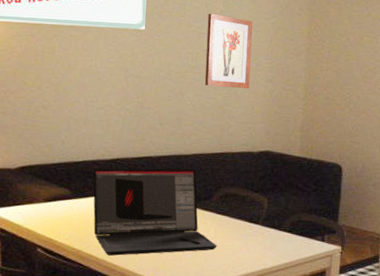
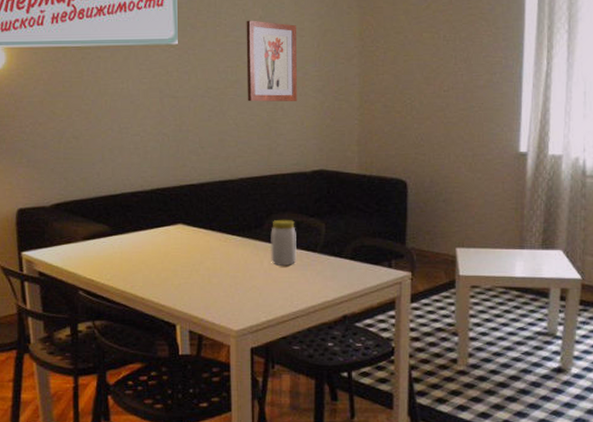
laptop: present [93,168,217,256] -> none [133,195,272,295]
jar: none [217,193,241,235] -> present [271,219,297,266]

